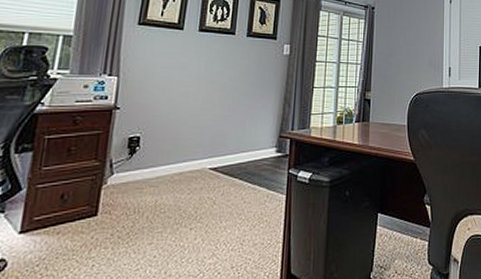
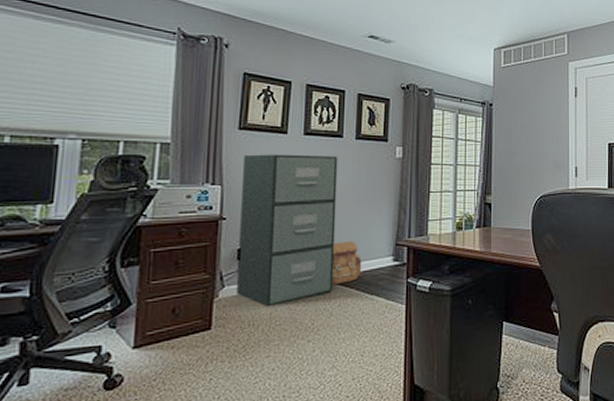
filing cabinet: none [125,48,230,195] -> present [237,154,338,307]
backpack: none [217,131,247,173] -> present [332,240,362,284]

